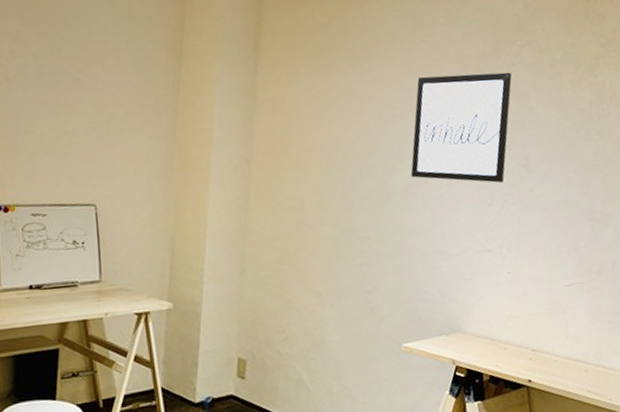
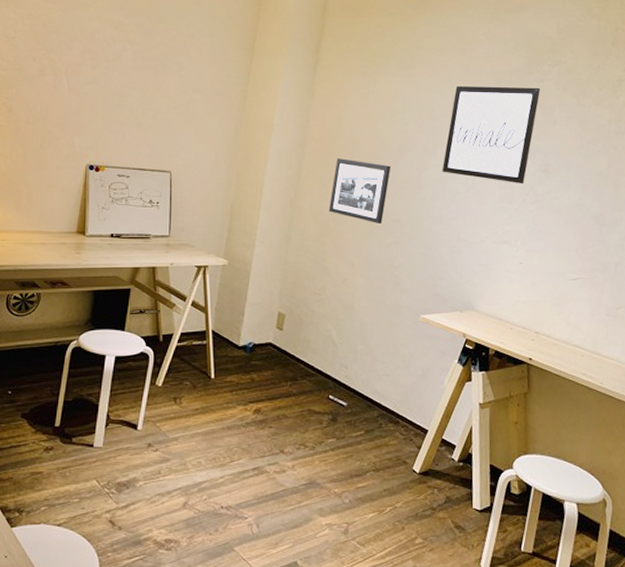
picture frame: none [285,171,353,243] -> present [328,159,391,223]

